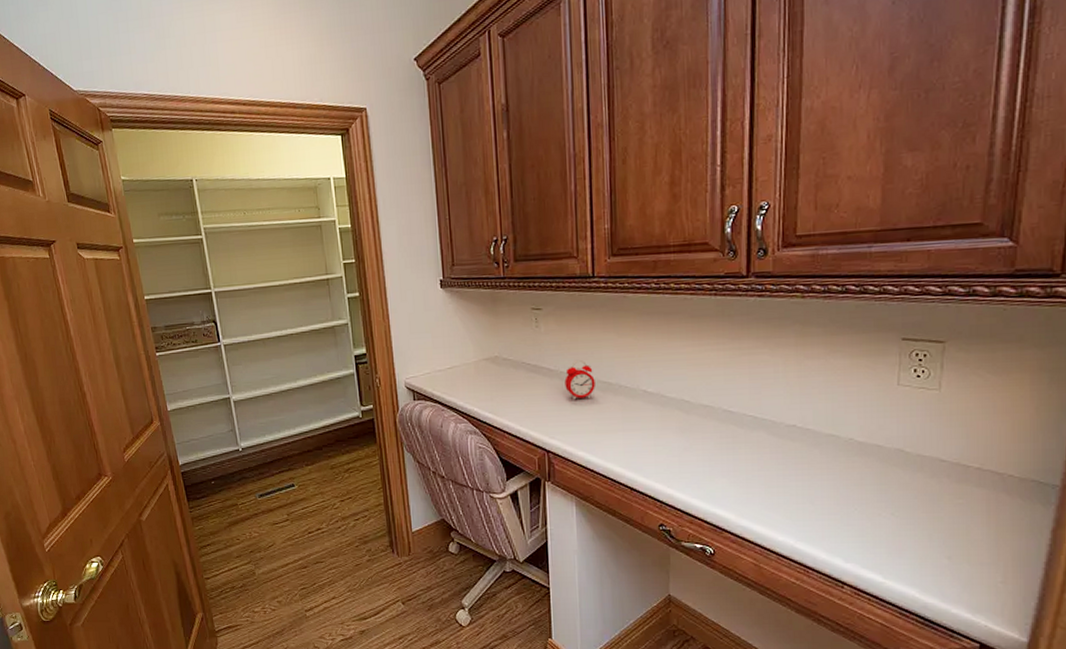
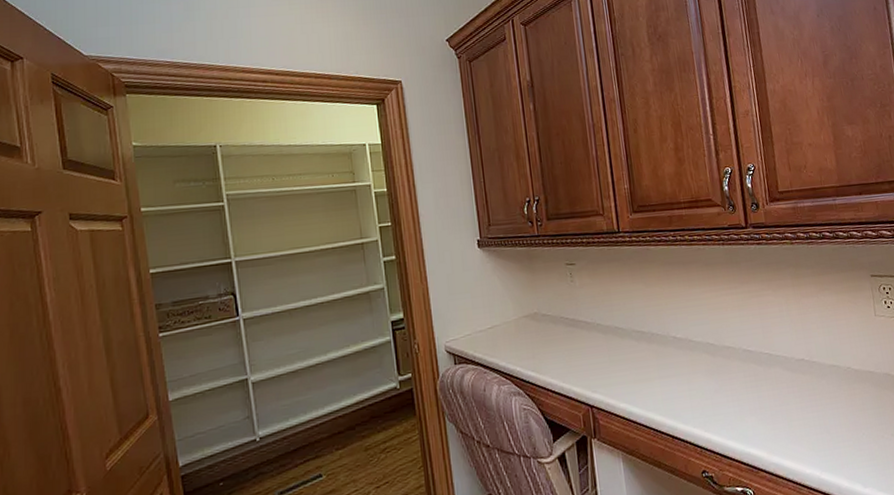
alarm clock: present [564,359,595,400] -> none [601,310,630,351]

